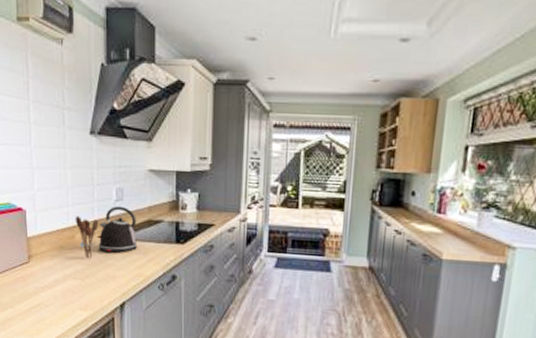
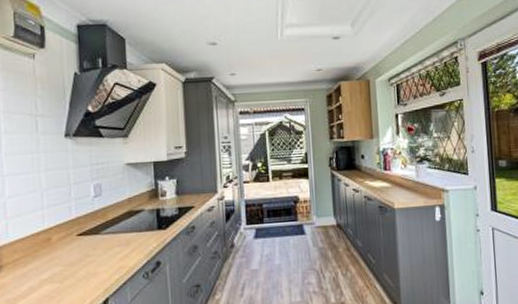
utensil holder: present [75,216,99,259] -> none [51,217,77,260]
kettle: present [98,205,138,253] -> none [77,201,120,250]

